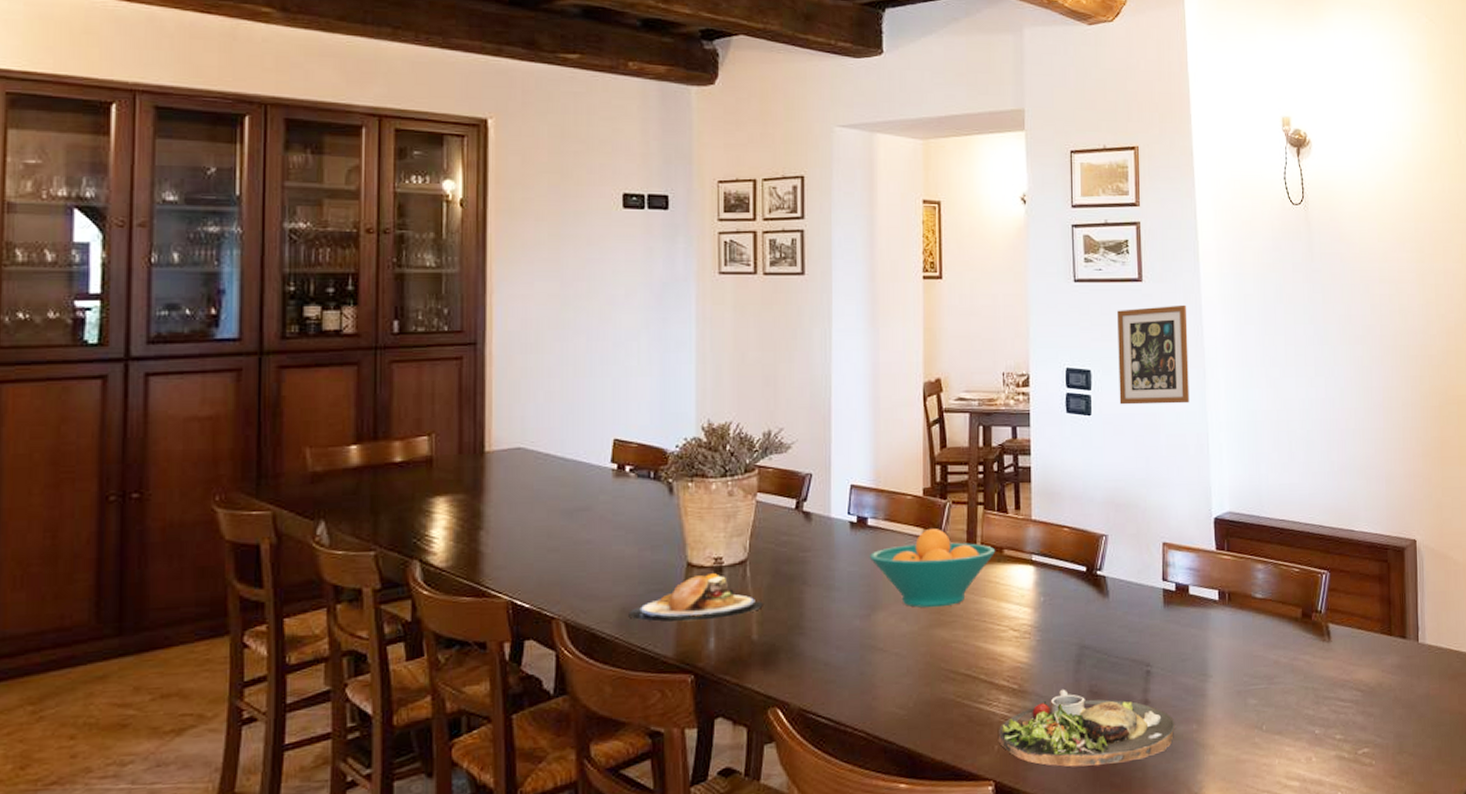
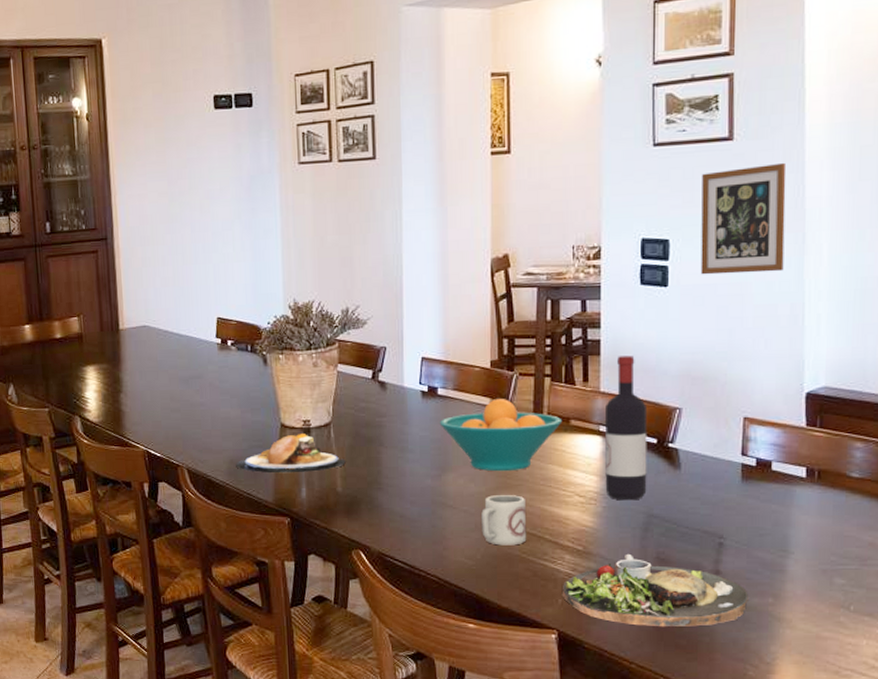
cup: none [914,633,961,690] -> present [481,495,527,546]
wine bottle: none [1037,483,1078,633] -> present [605,355,648,501]

